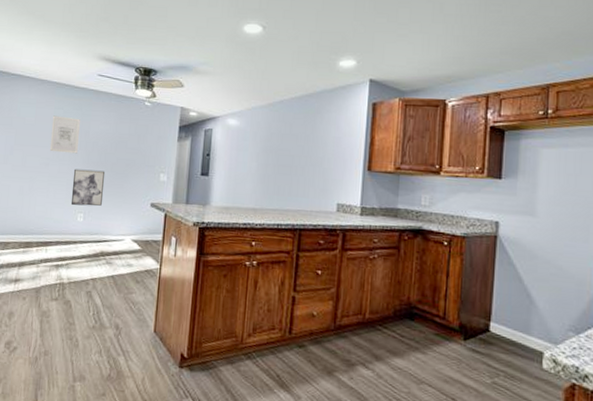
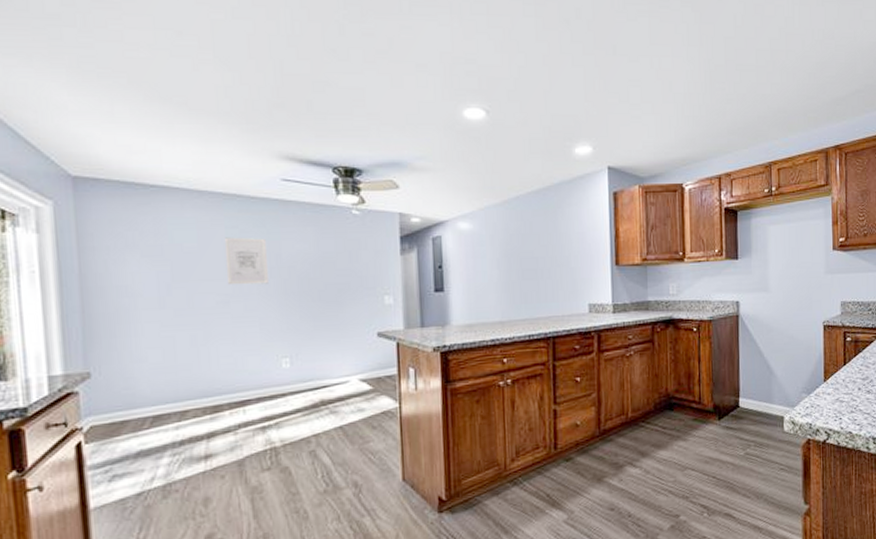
wall art: present [70,169,106,207] -> none [266,301,313,350]

